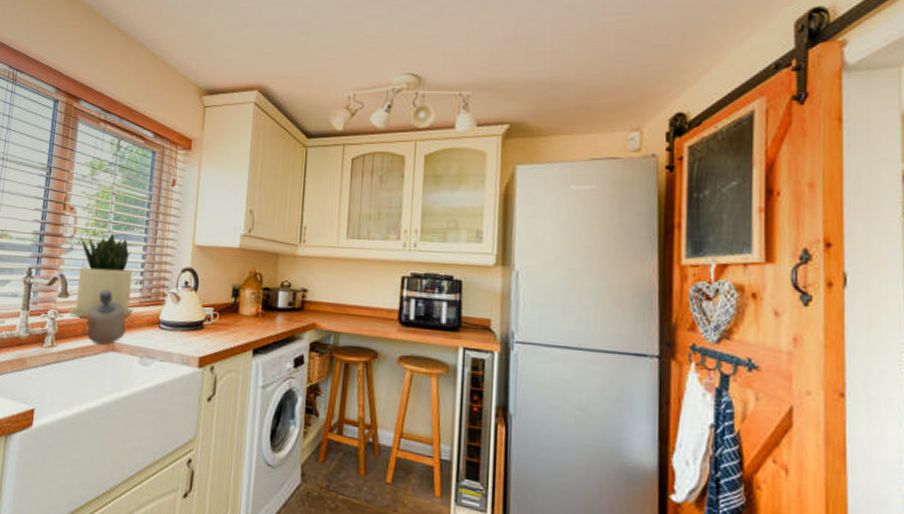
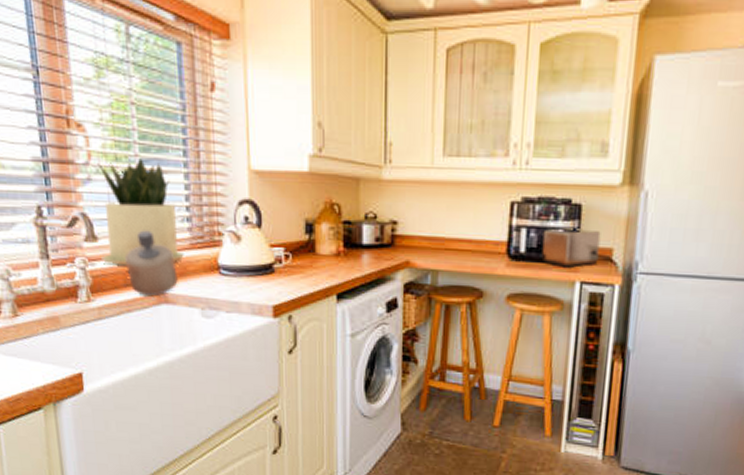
toaster: none [428,300,480,335] -> present [541,228,601,268]

